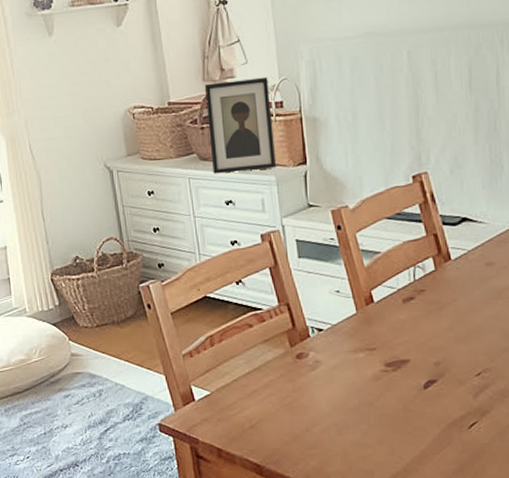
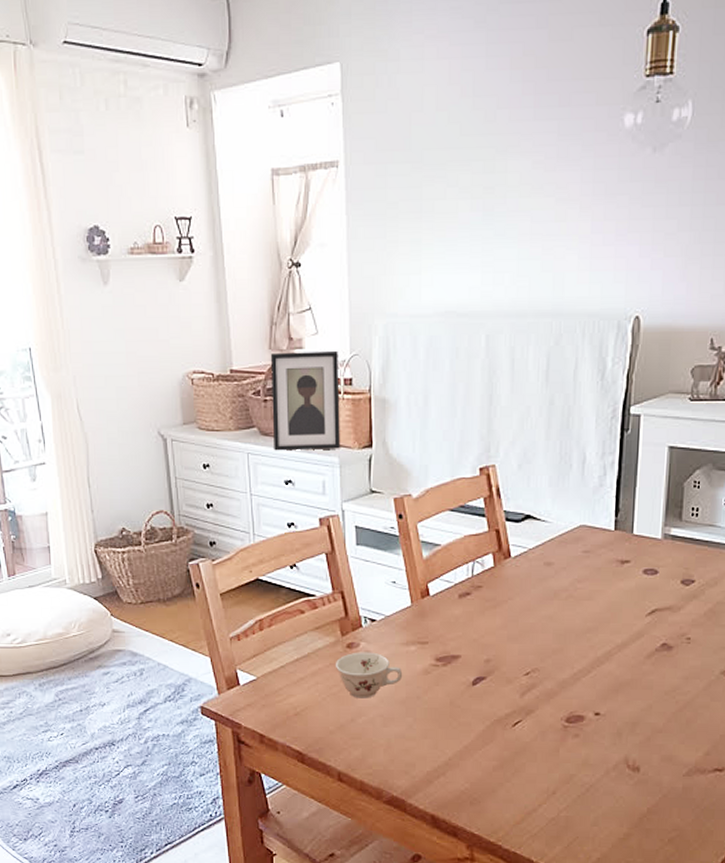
teacup: none [286,361,354,408] -> present [335,652,403,698]

